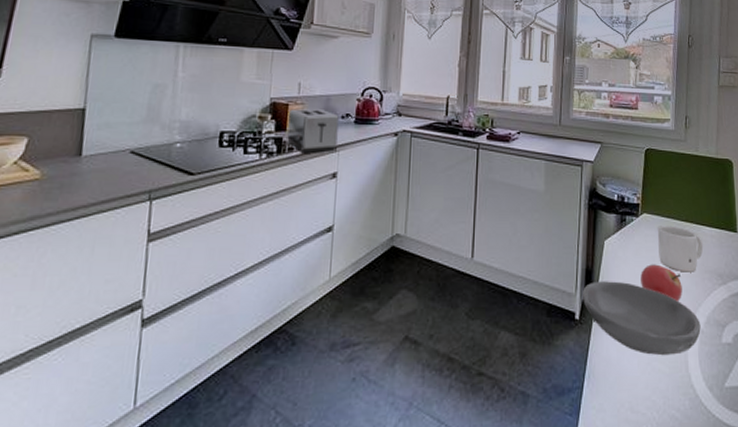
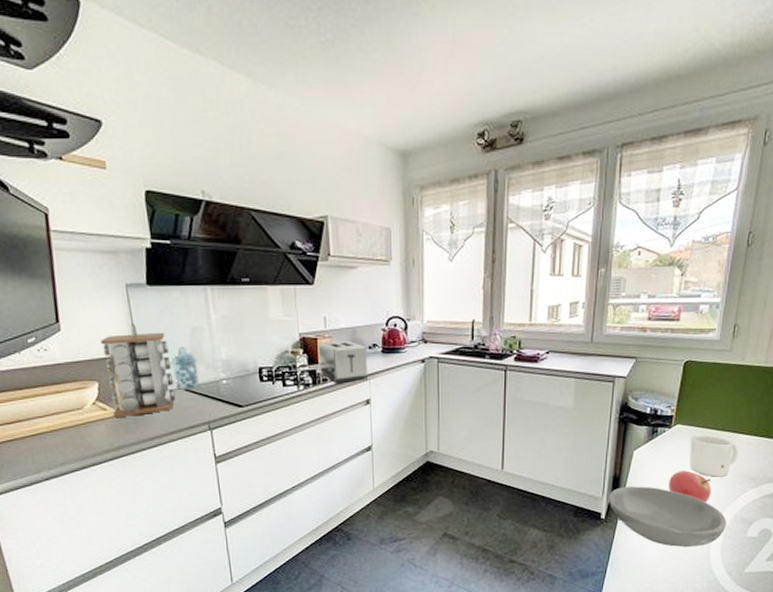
spice rack: none [36,74,124,182] -> present [100,322,176,418]
canister: none [121,104,152,152] -> present [172,347,199,390]

